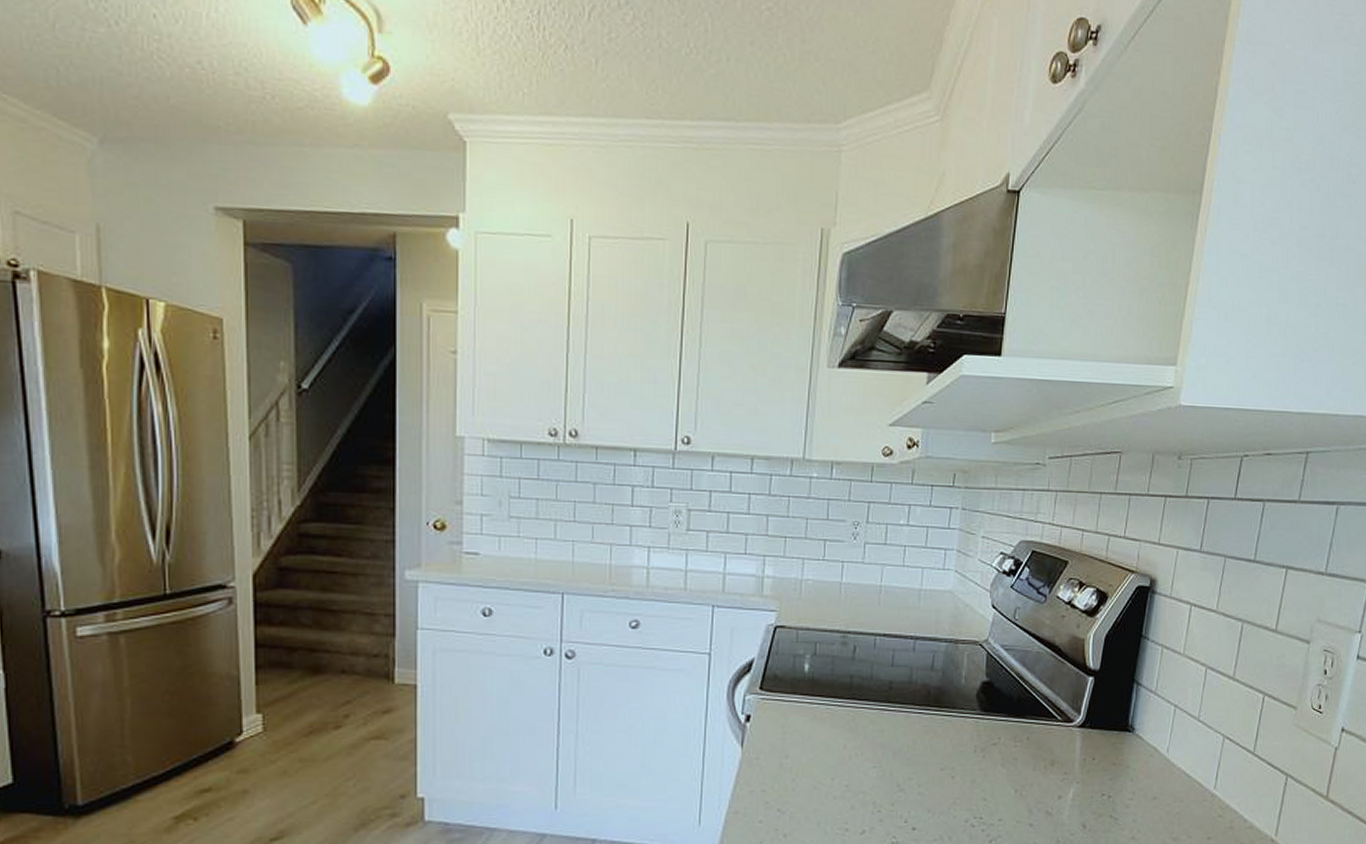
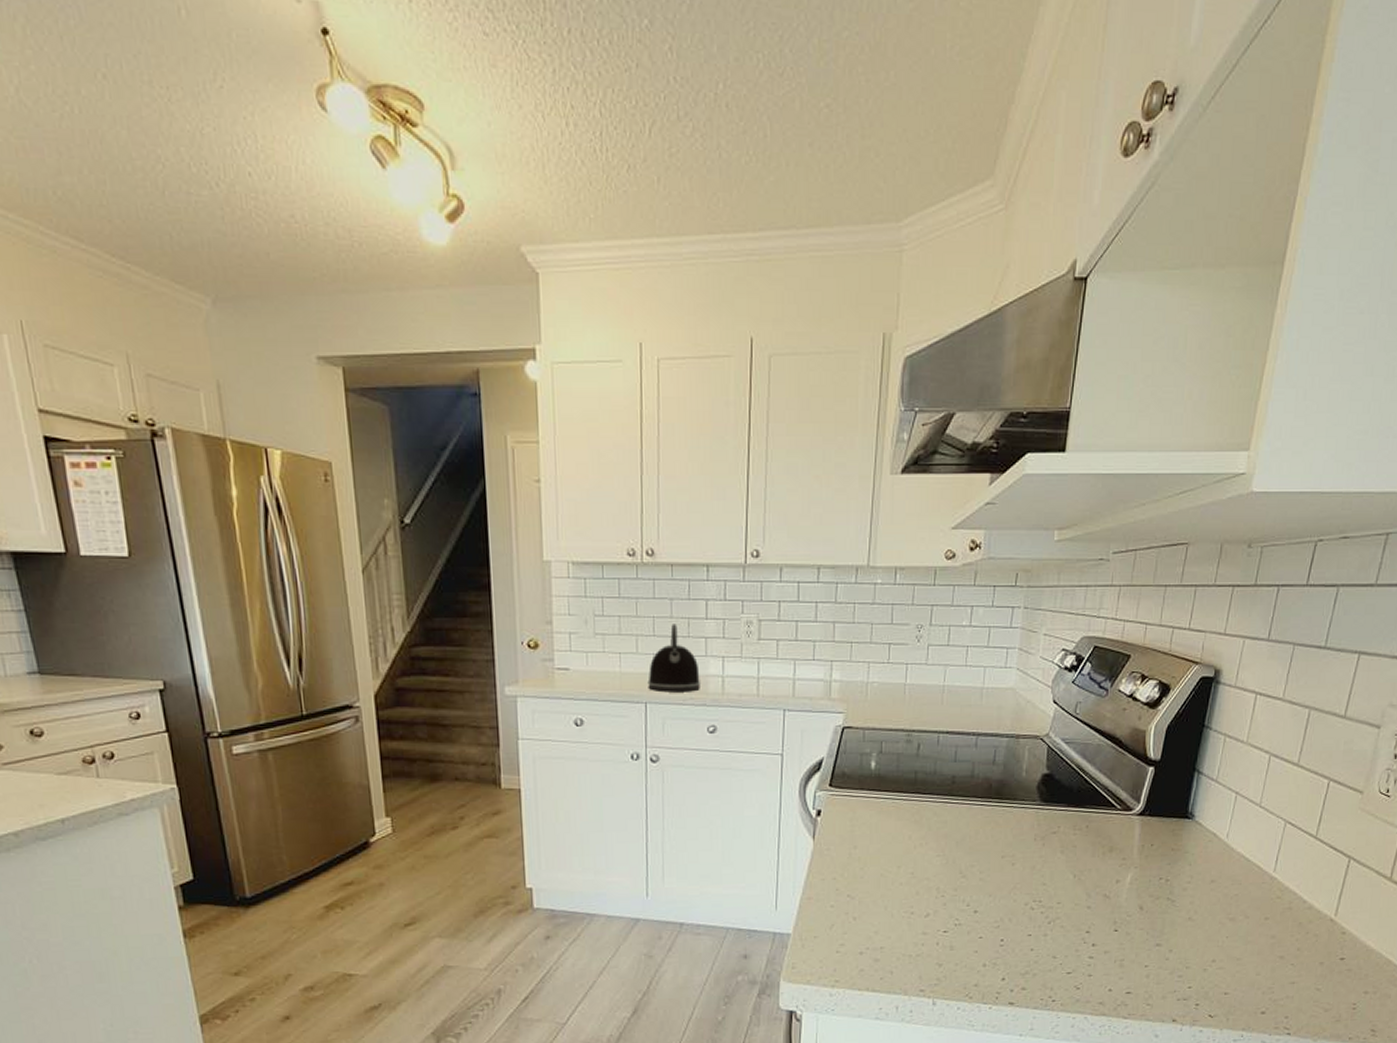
kettle: none [565,510,625,583] -> present [647,624,702,693]

